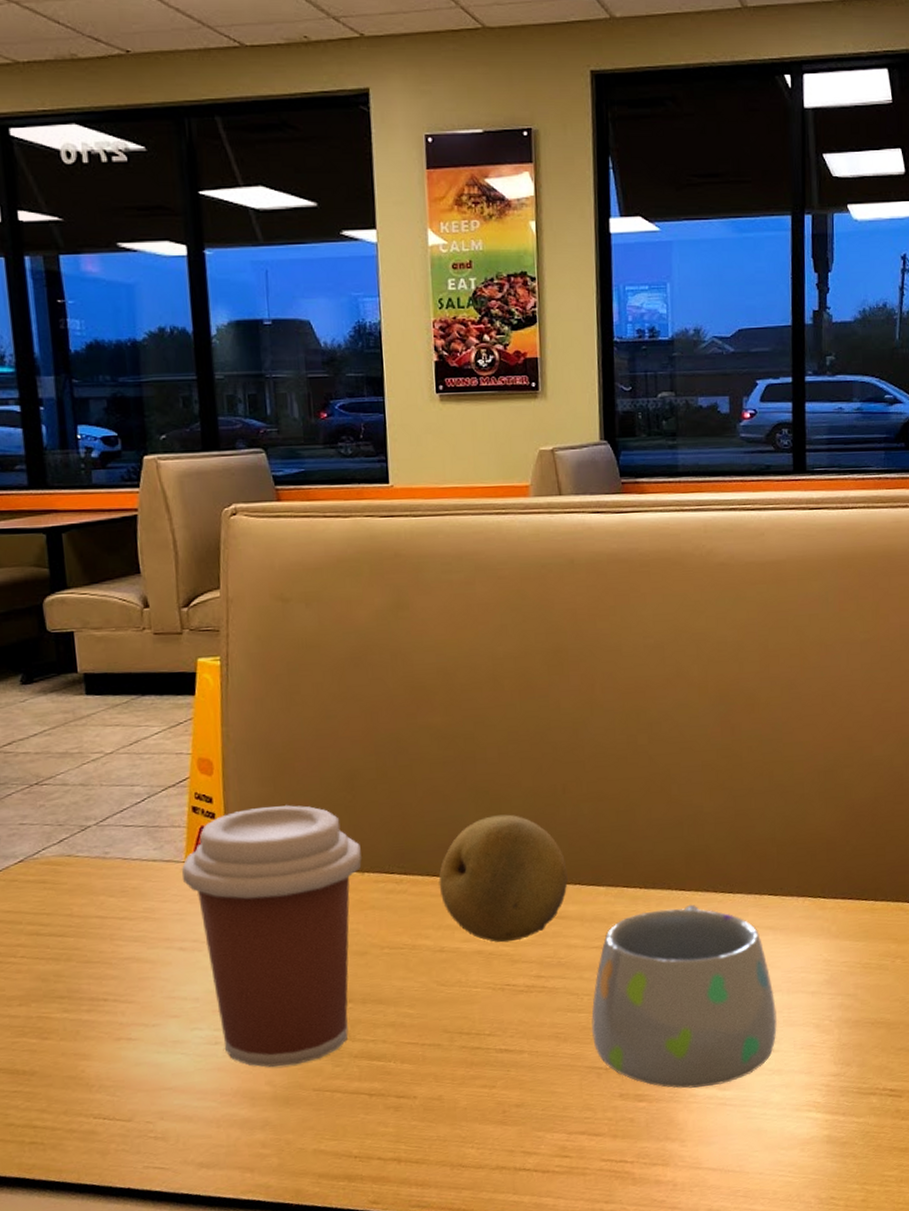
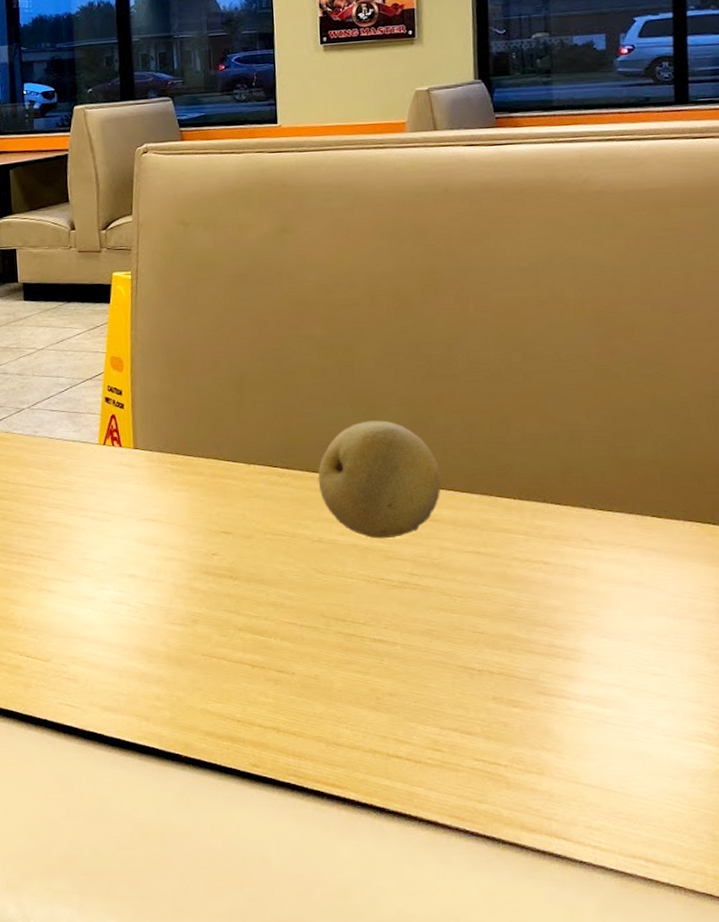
coffee cup: present [181,805,362,1067] -> none [95,401,248,630]
mug: present [591,904,777,1089] -> none [464,518,662,702]

